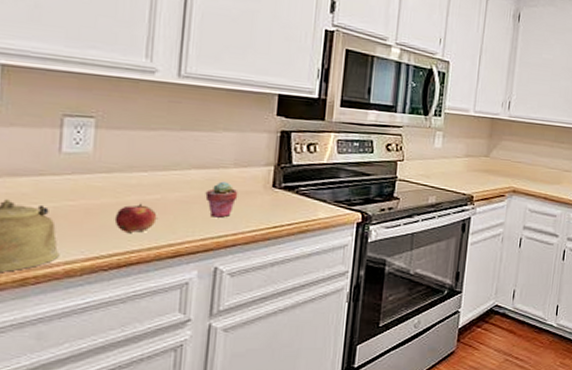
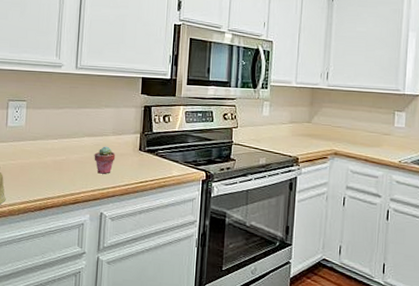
fruit: present [114,203,157,232] -> none [37,162,64,184]

